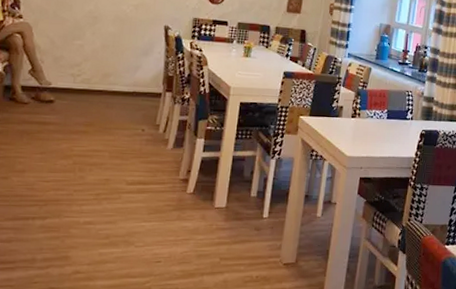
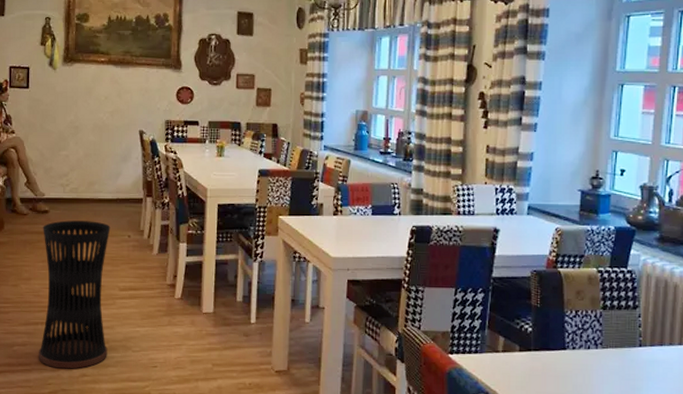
umbrella stand: none [24,111,123,266] -> present [38,220,111,369]

